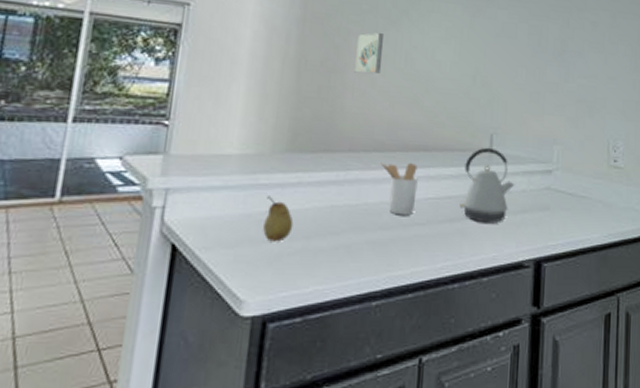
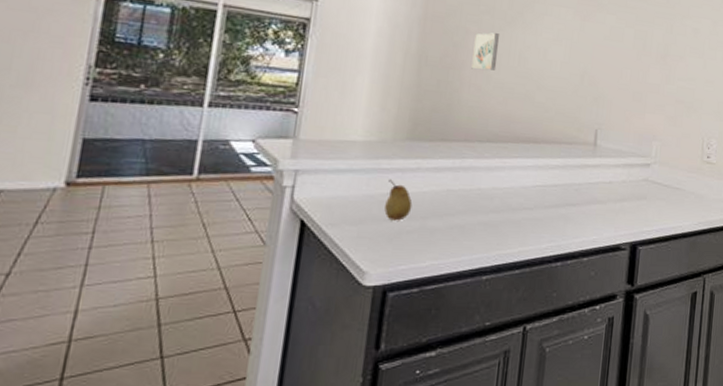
utensil holder: present [380,162,418,216] -> none [493,151,527,201]
kettle: present [459,147,515,223] -> none [564,141,616,210]

